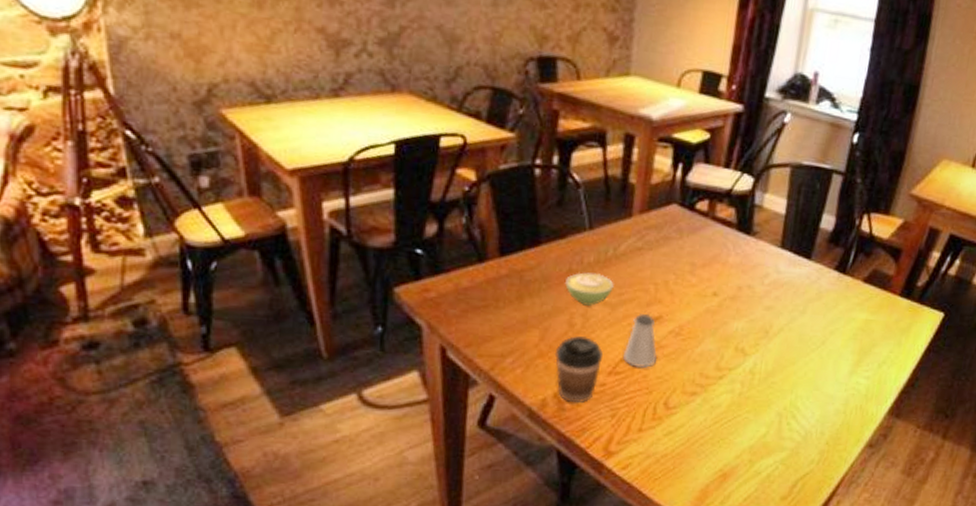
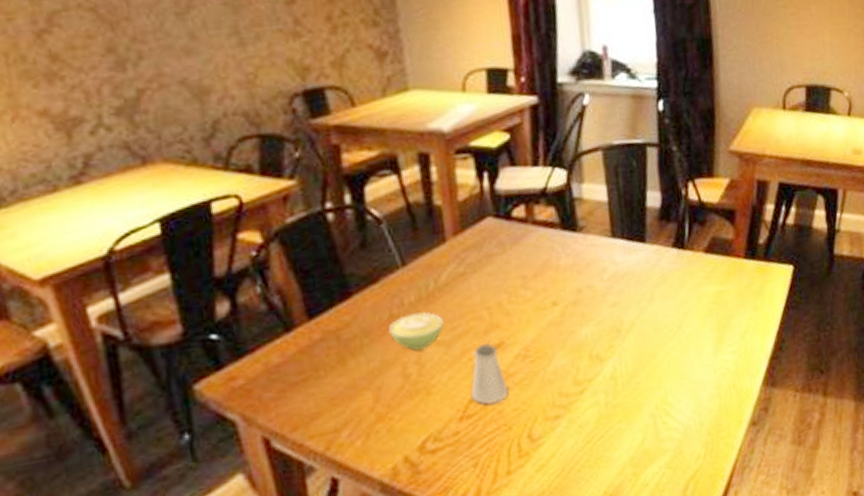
coffee cup: present [554,336,603,403] -> none [394,385,450,464]

